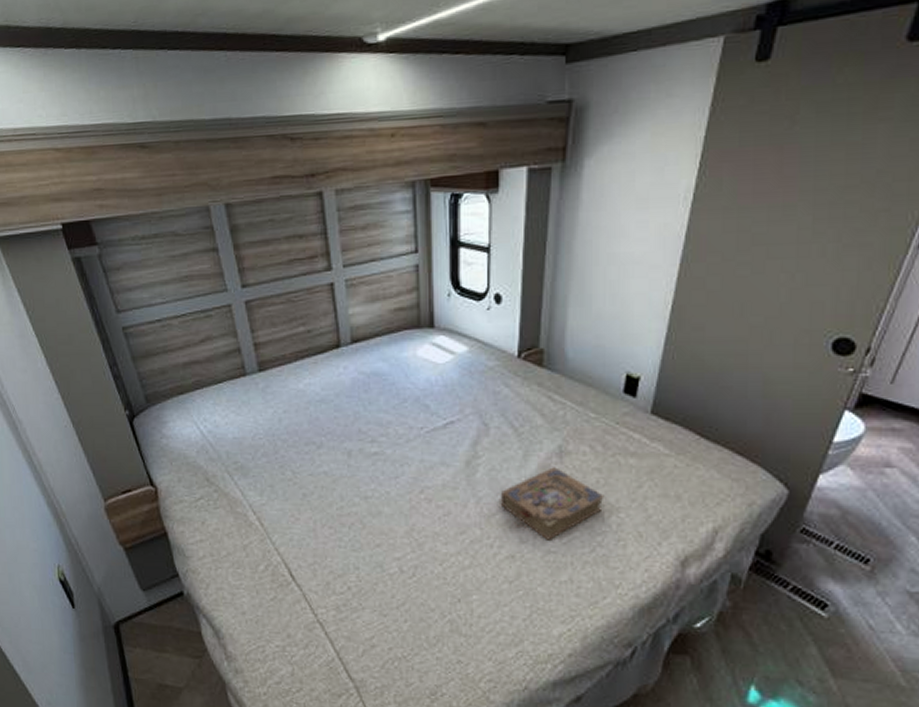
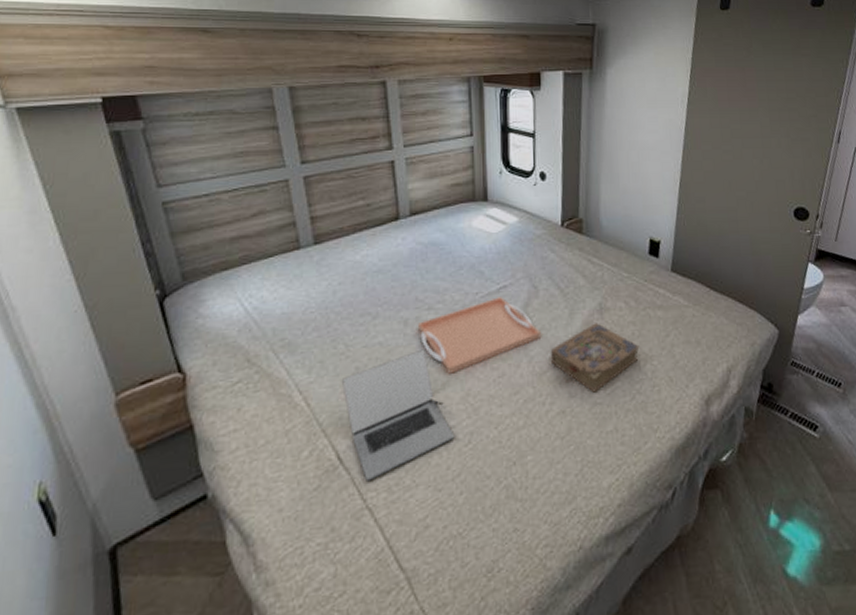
laptop: none [291,481,399,599] -> present [342,349,455,481]
serving tray: none [361,433,490,508] -> present [417,297,541,374]

